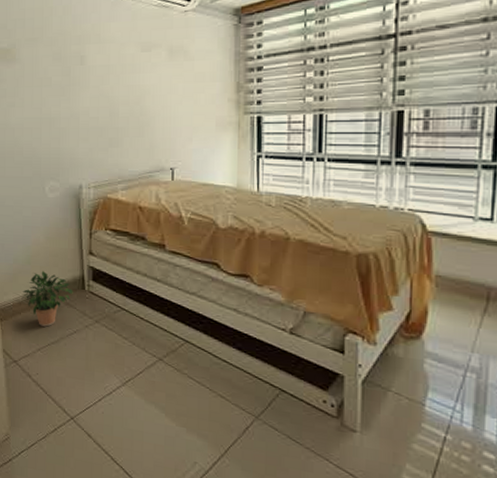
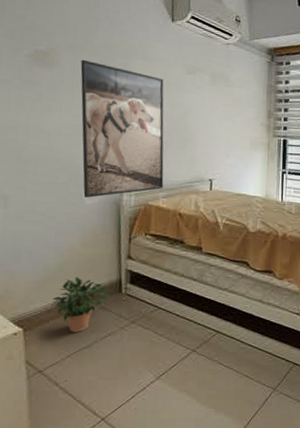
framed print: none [38,51,122,191] -> present [80,59,164,198]

